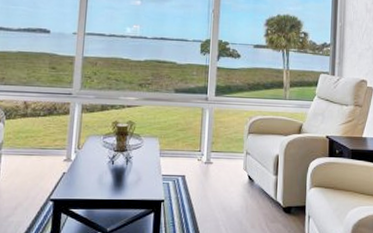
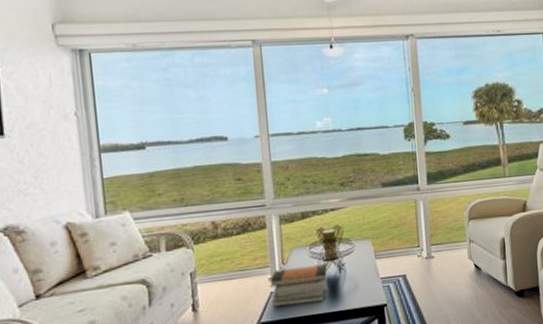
book stack: none [62,153,116,189] -> present [270,264,328,307]

